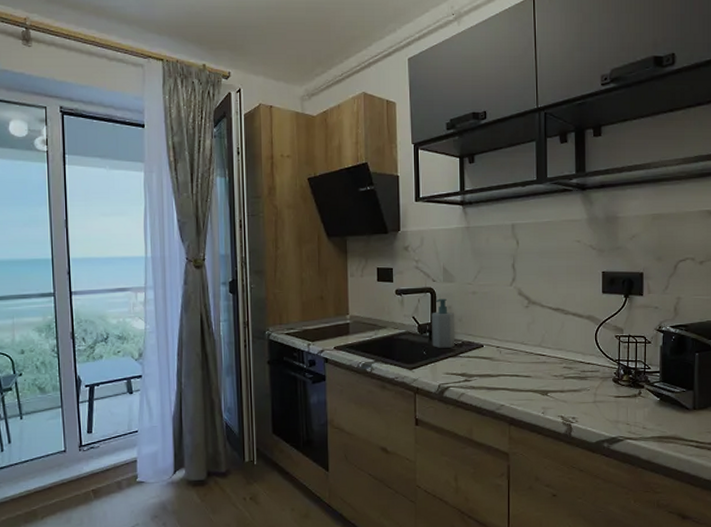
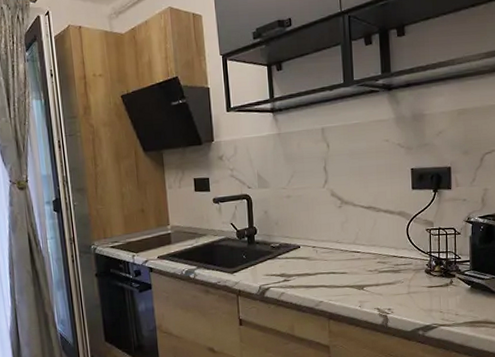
soap bottle: present [432,298,455,348] -> none [249,204,273,252]

